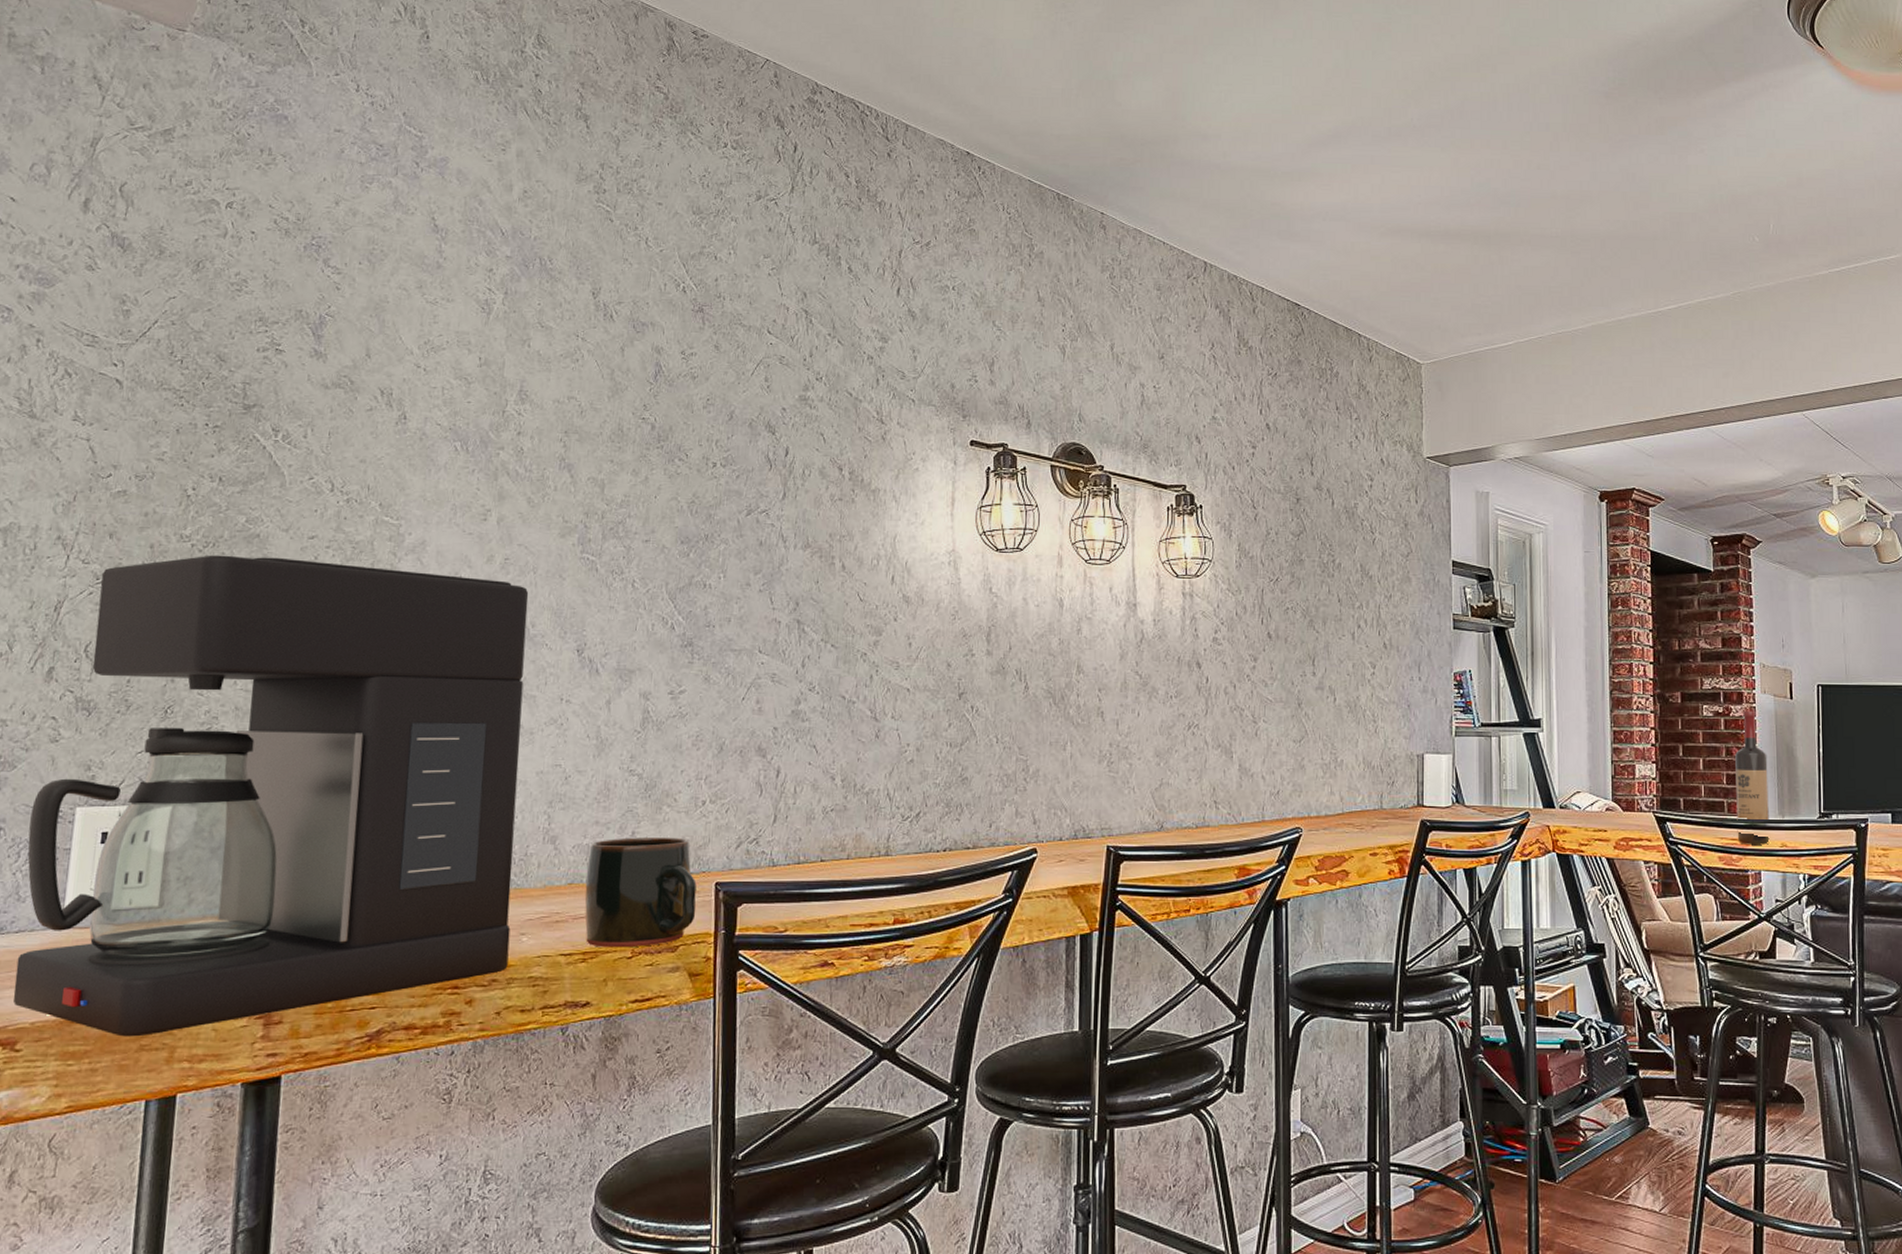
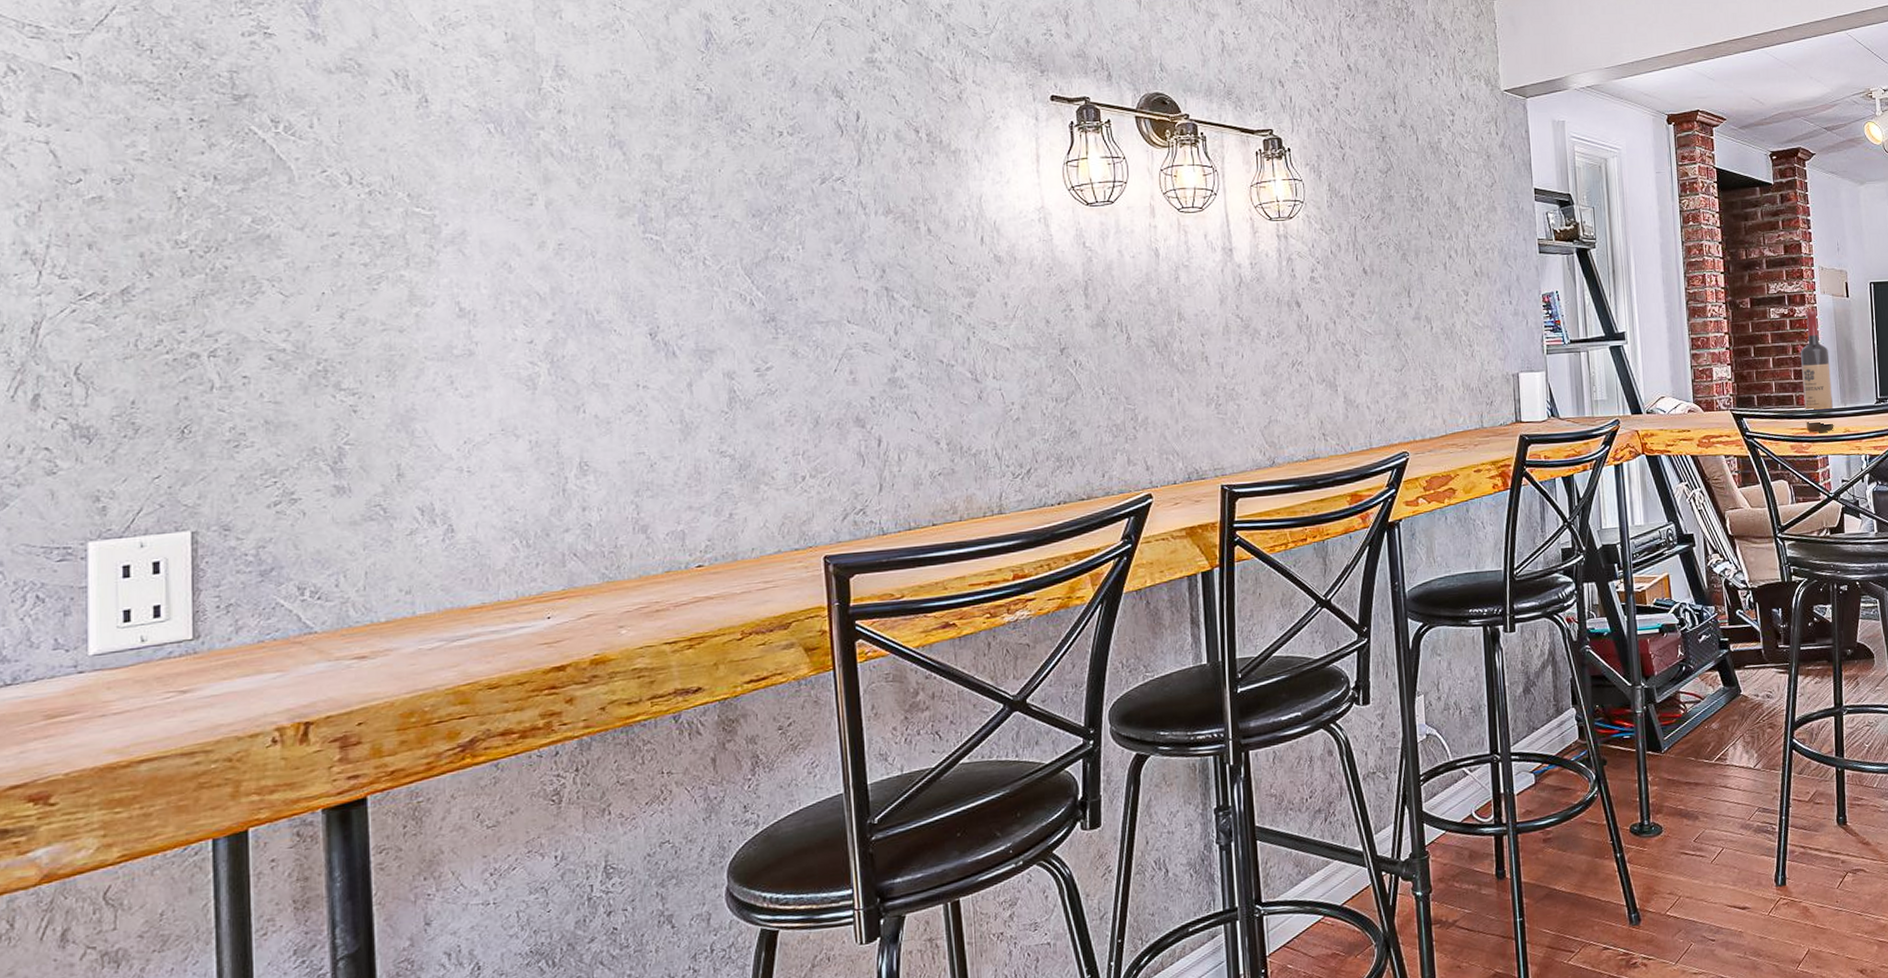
coffee maker: present [12,555,529,1037] -> none [33,258,608,777]
mug: present [584,837,697,948] -> none [684,515,806,632]

